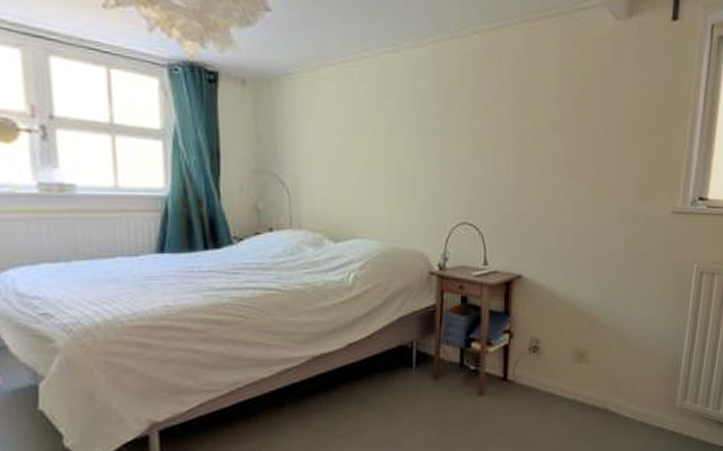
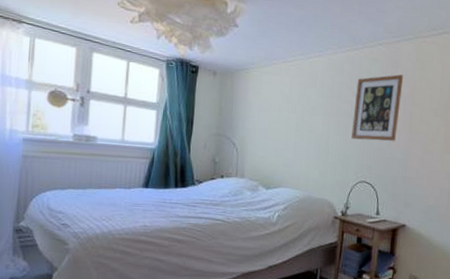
wall art: none [445,74,509,167] -> present [351,74,404,141]

